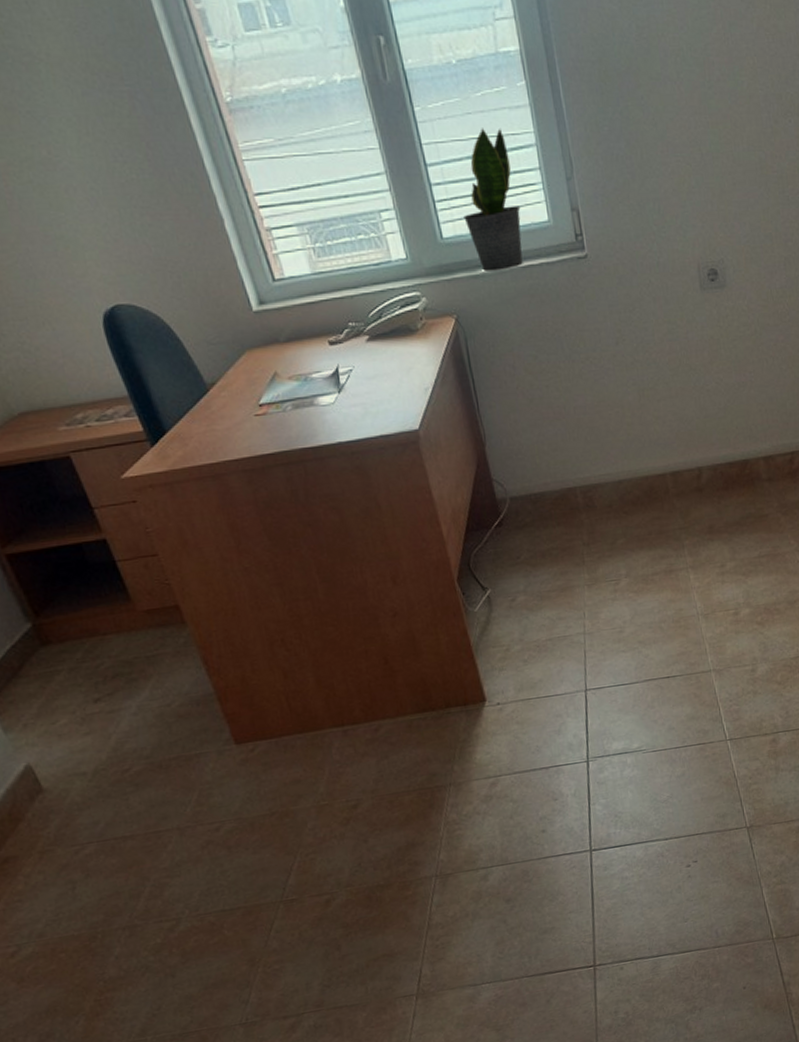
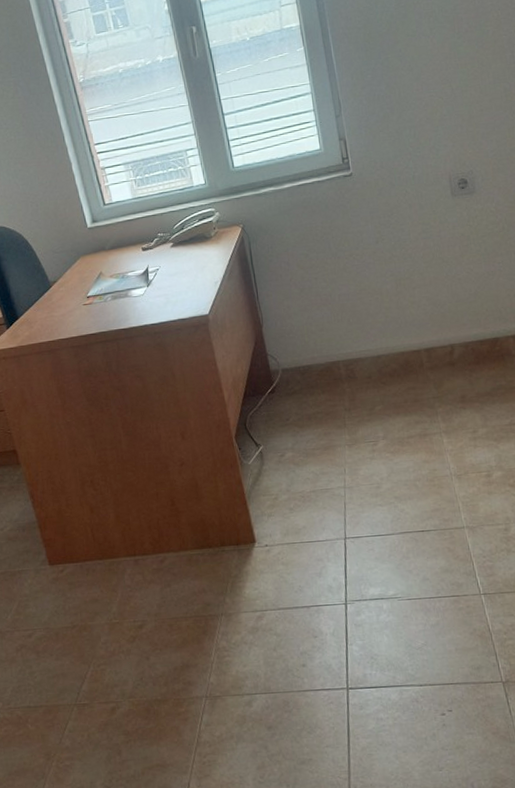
potted plant: present [463,128,523,273] -> none [251,83,298,191]

